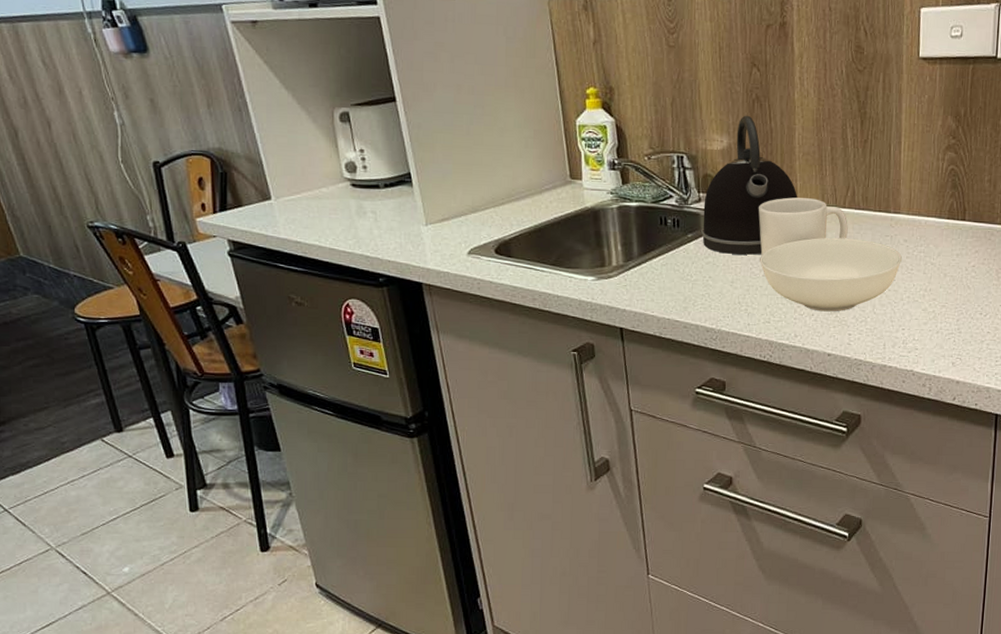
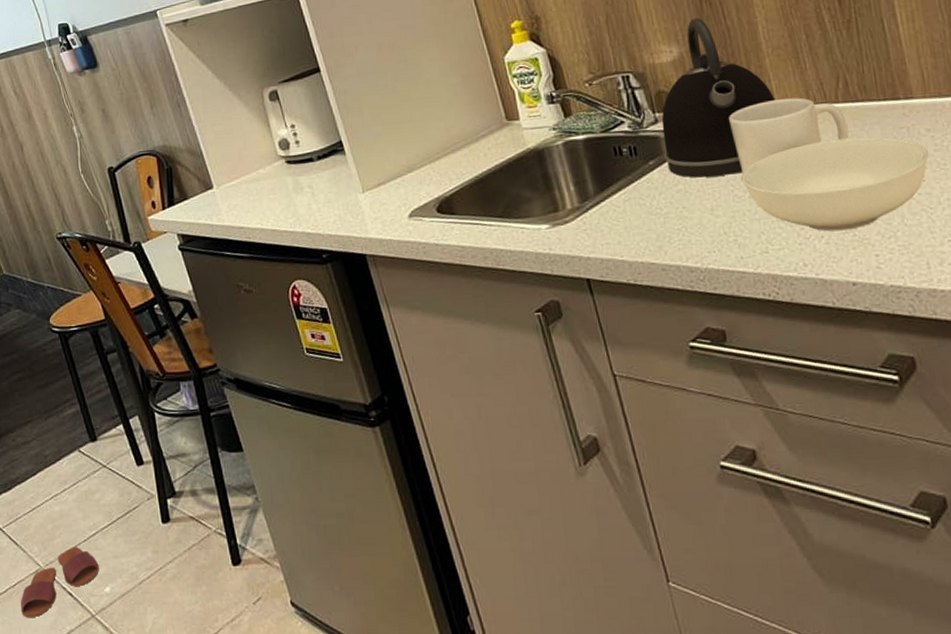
slippers: none [26,530,118,594] -> present [20,547,99,618]

